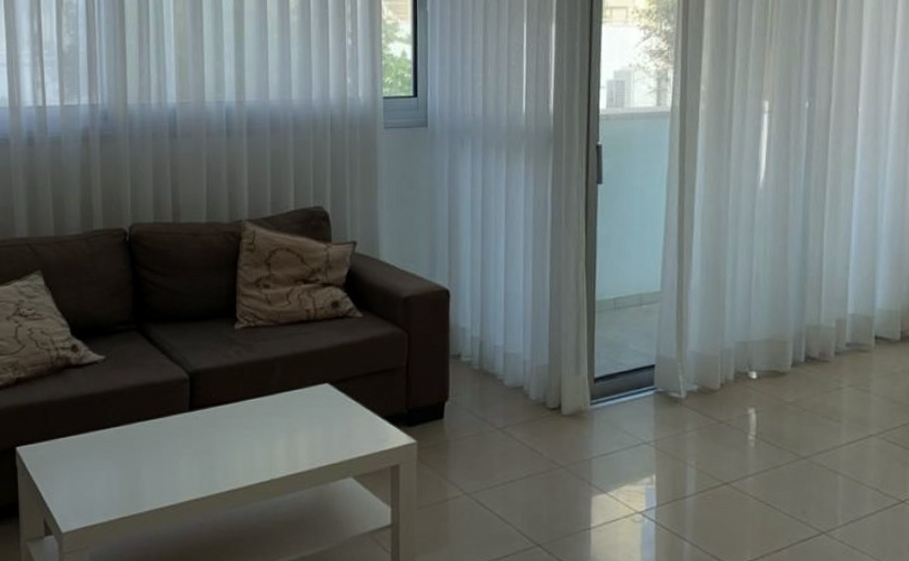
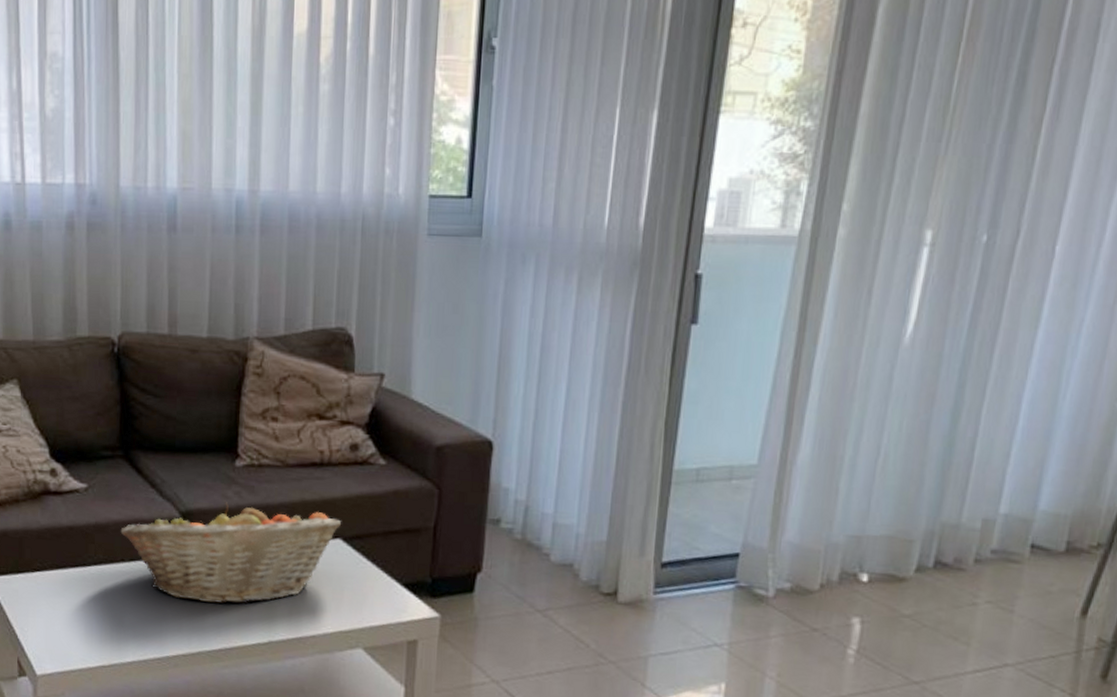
fruit basket: none [136,360,327,451] -> present [120,502,341,604]

